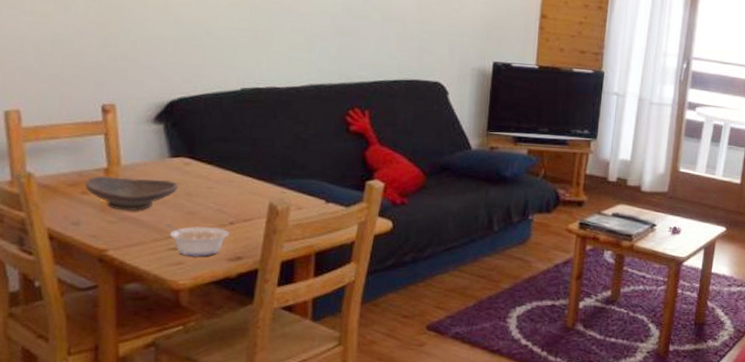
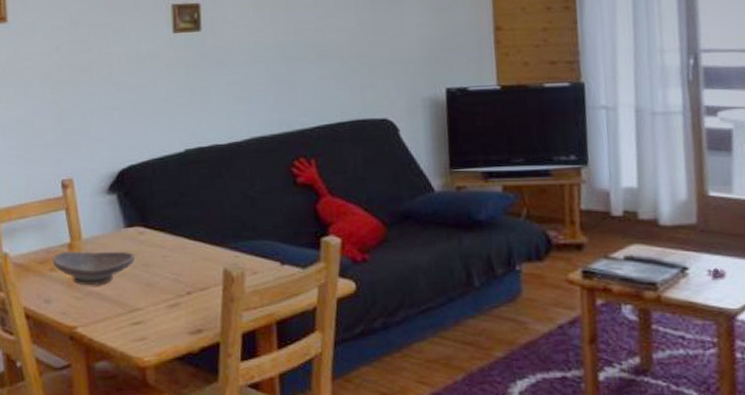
legume: present [166,223,230,257] -> none [127,296,188,331]

